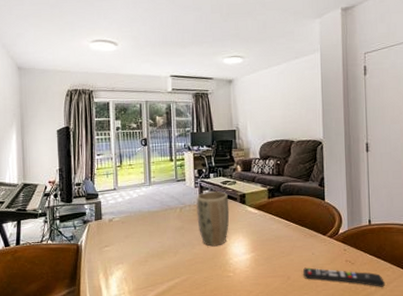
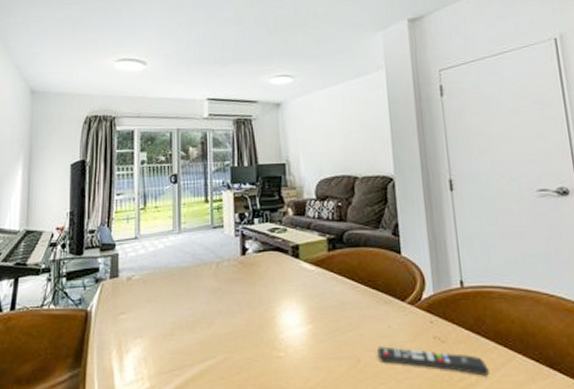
plant pot: present [196,191,230,247] -> none [237,241,279,315]

